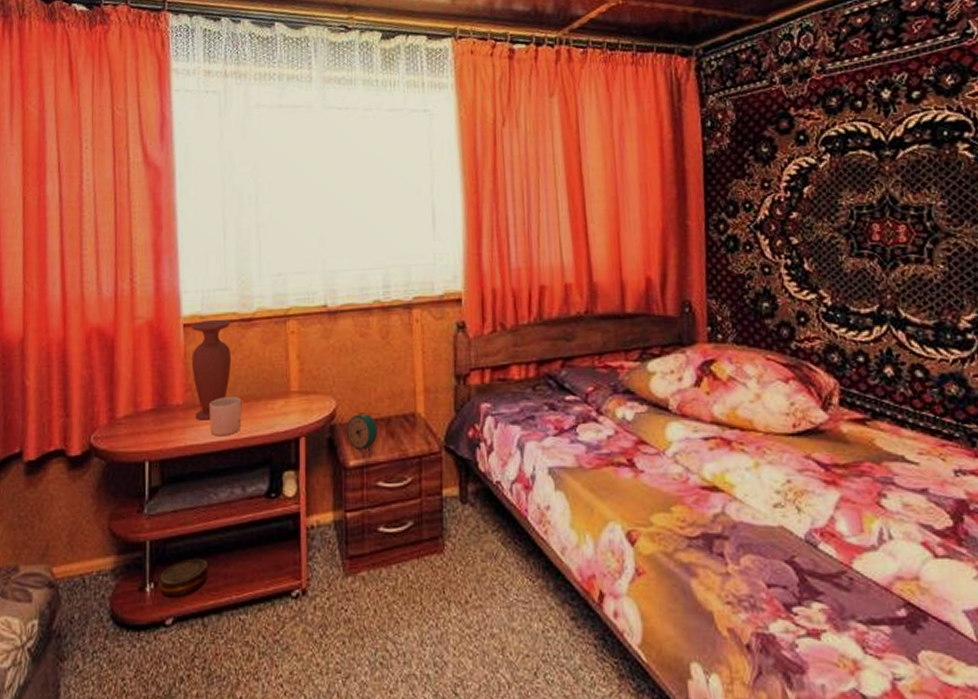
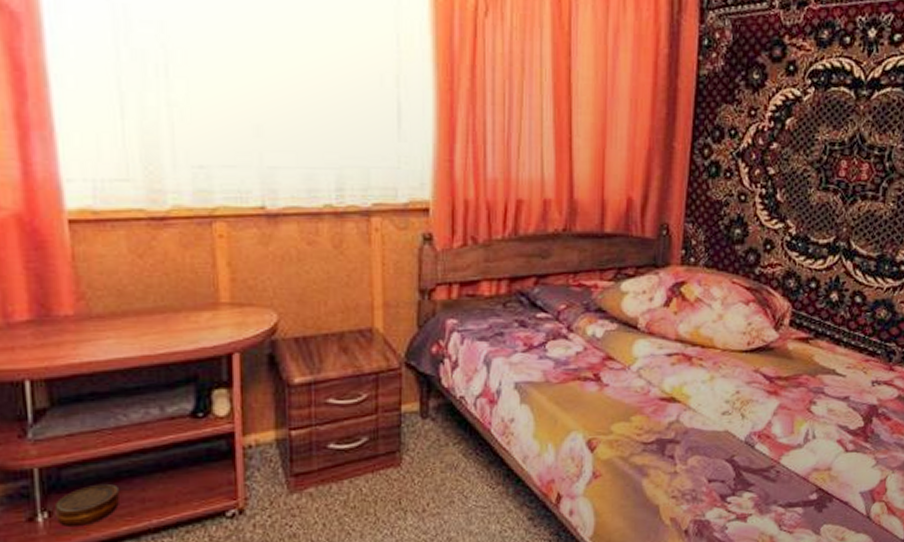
vase: present [191,319,232,420] -> none [80,216,140,334]
mug: present [208,397,242,437] -> none [109,308,157,352]
alarm clock: present [347,412,378,451] -> none [291,327,329,368]

